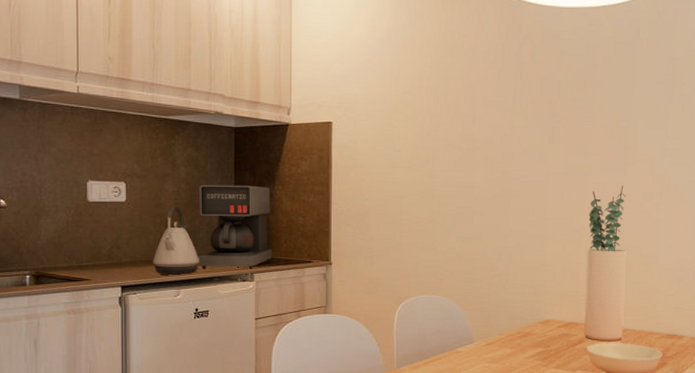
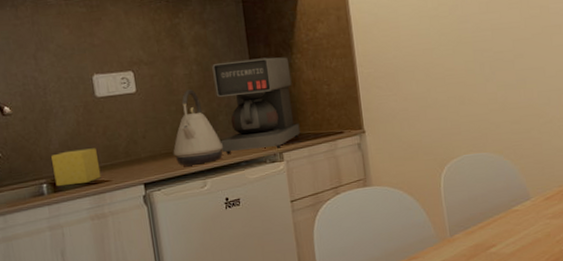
sponge: none [38,247,82,280] -> present [51,148,102,187]

